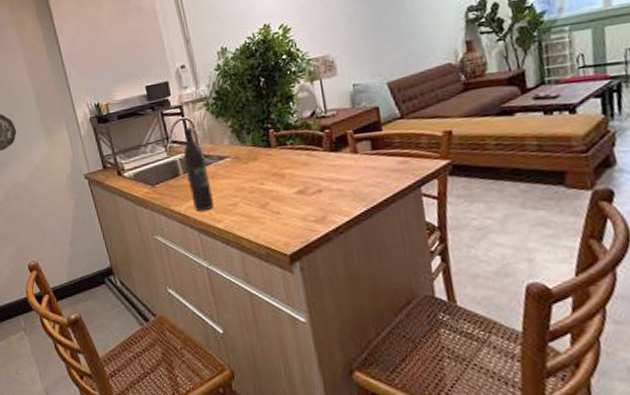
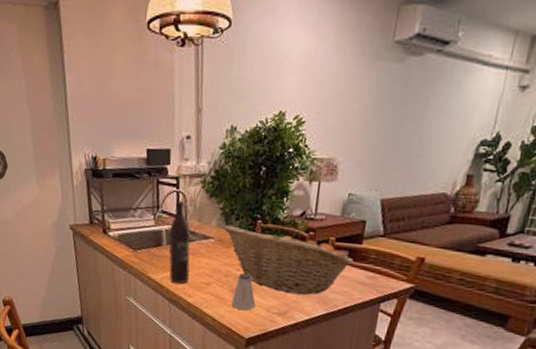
fruit basket: none [237,132,379,198] -> present [224,225,354,295]
saltshaker: none [263,185,290,225] -> present [231,273,256,310]

